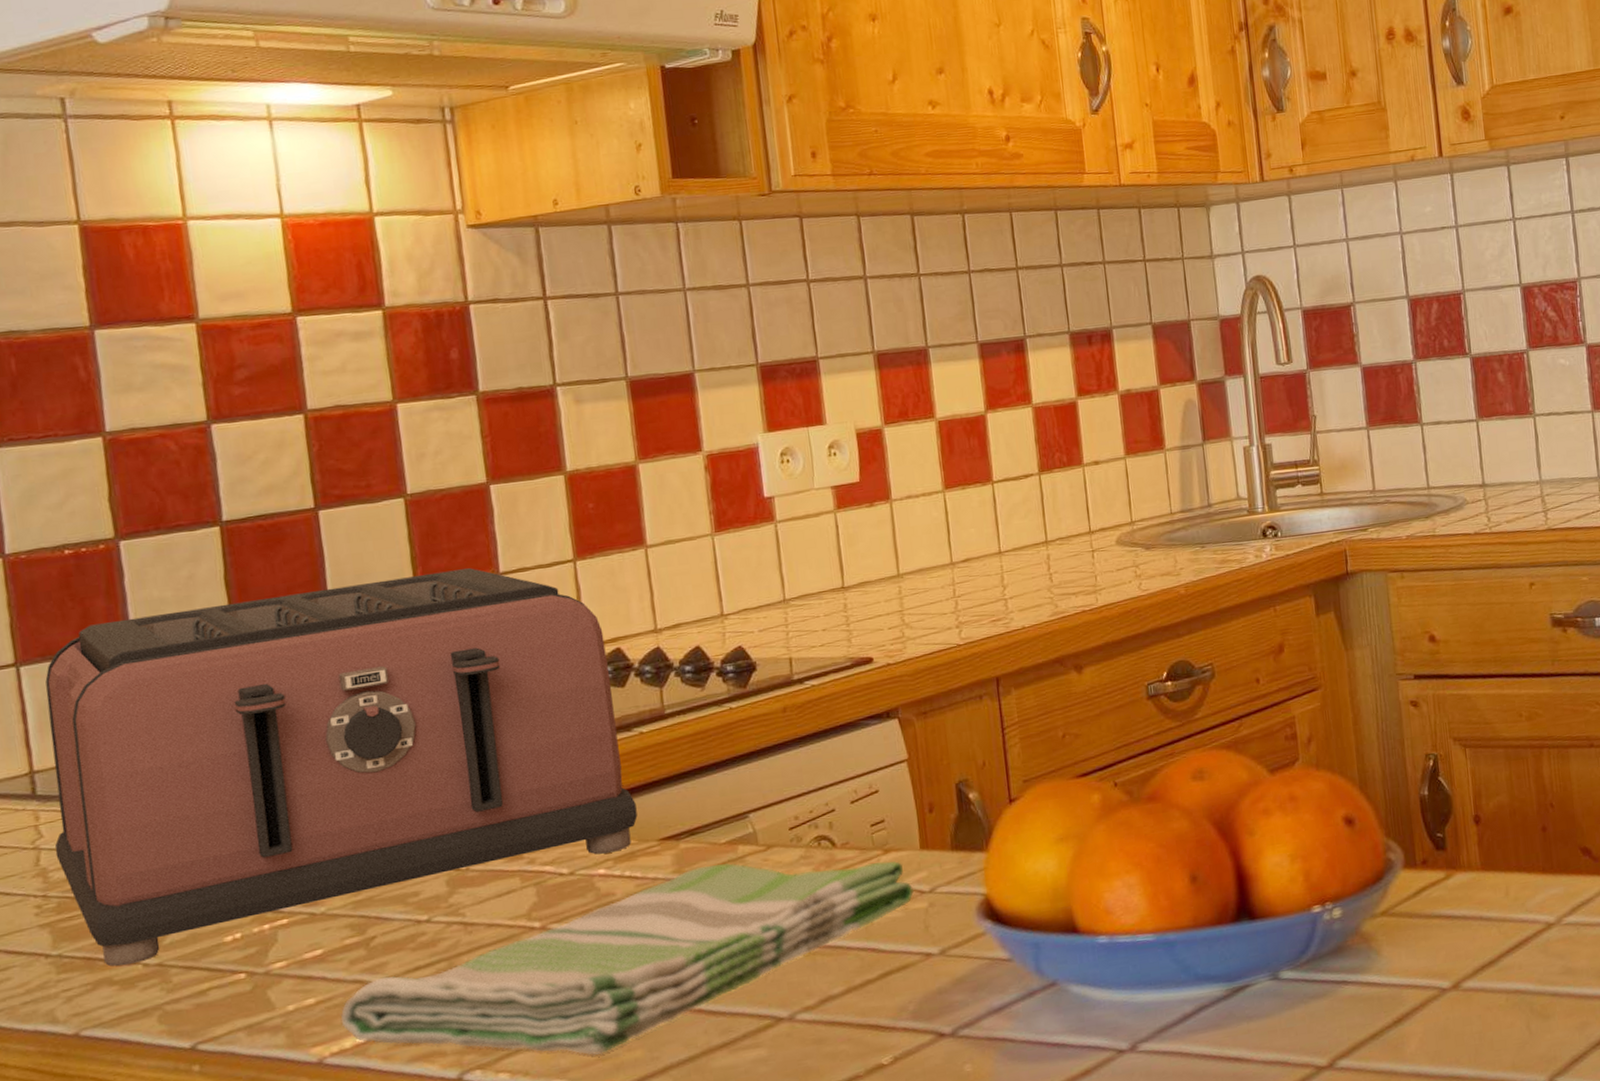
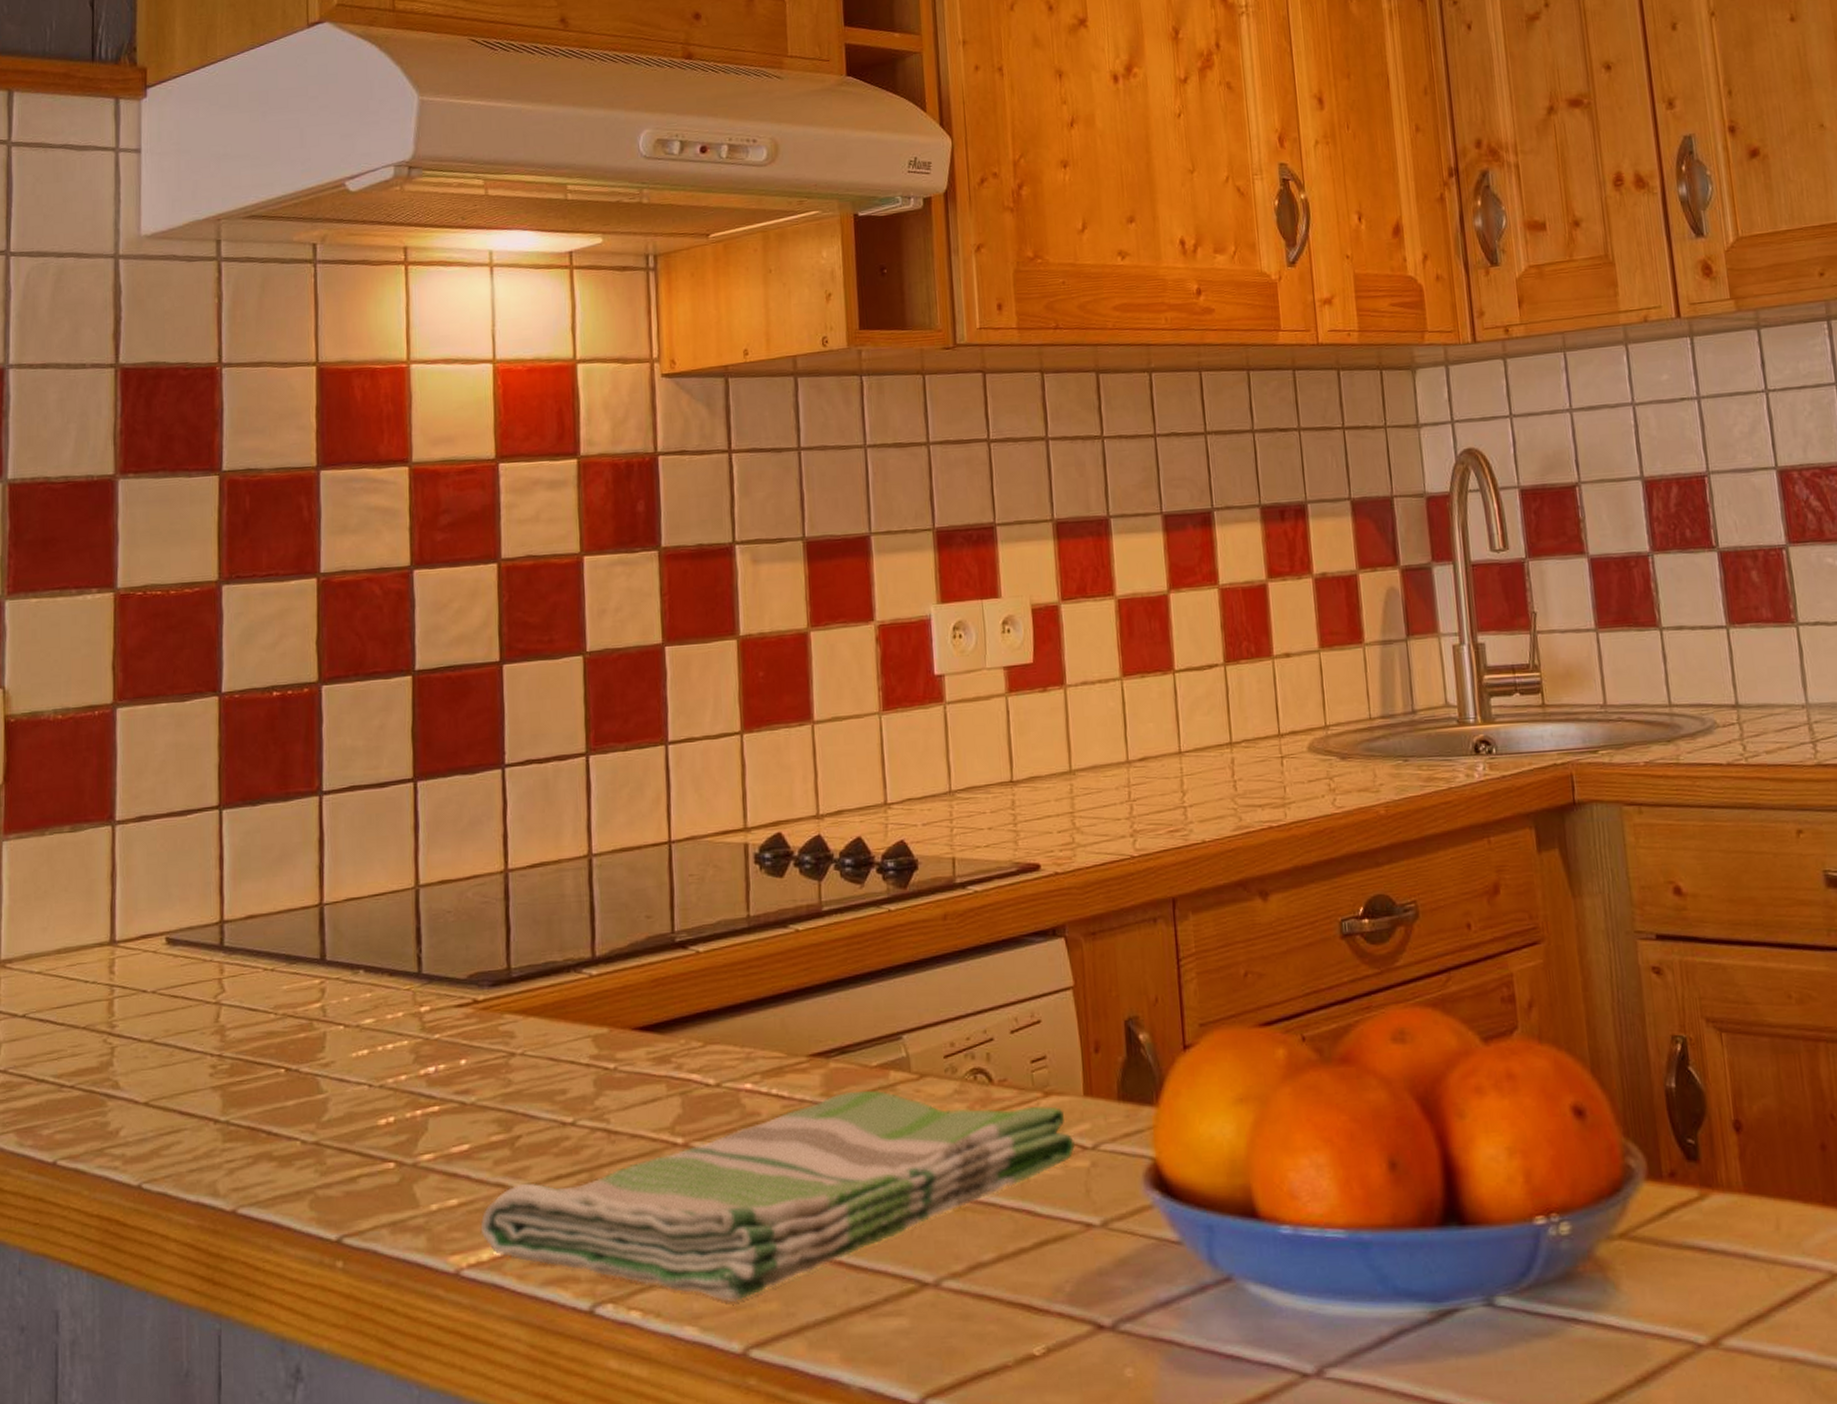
toaster: present [45,568,638,967] -> none [234,735,788,1141]

